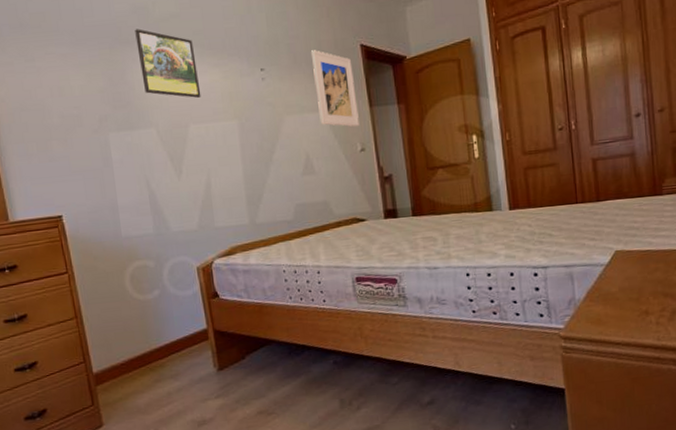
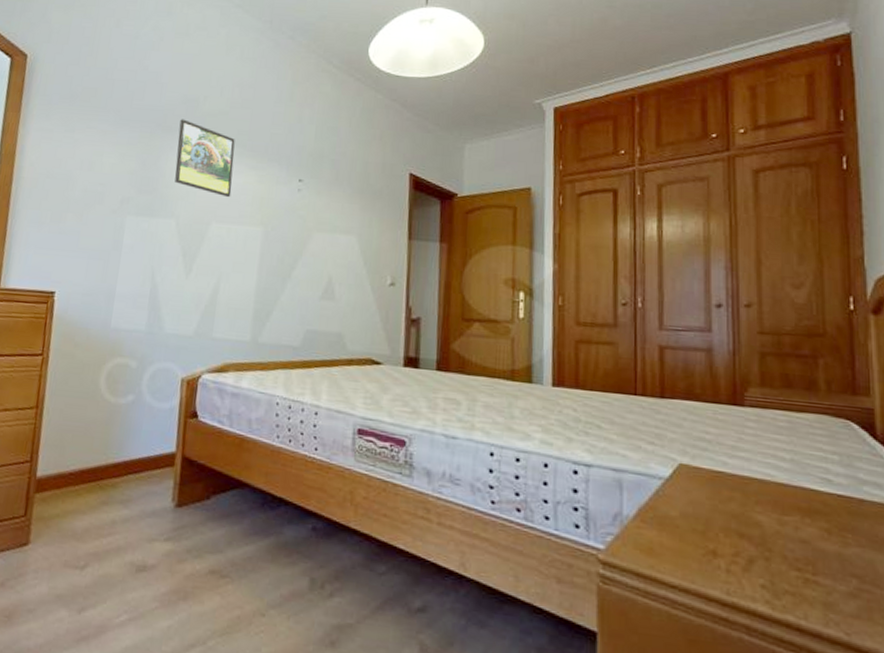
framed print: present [310,50,359,127] -> none [351,170,397,257]

